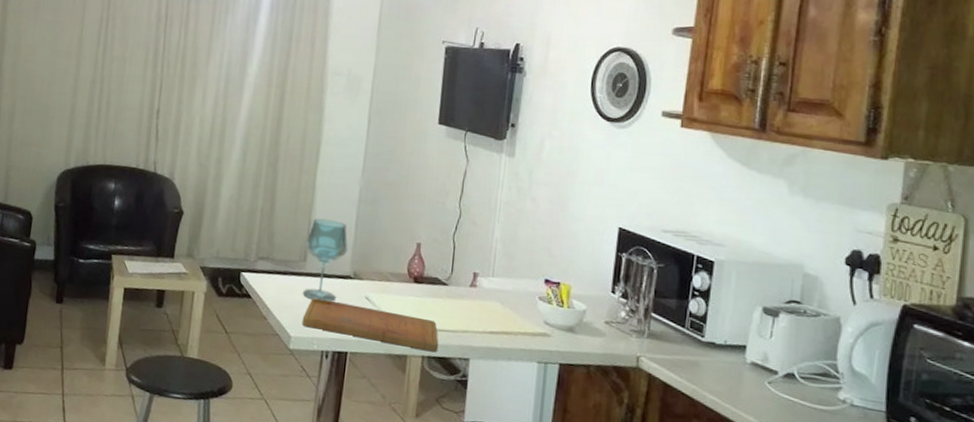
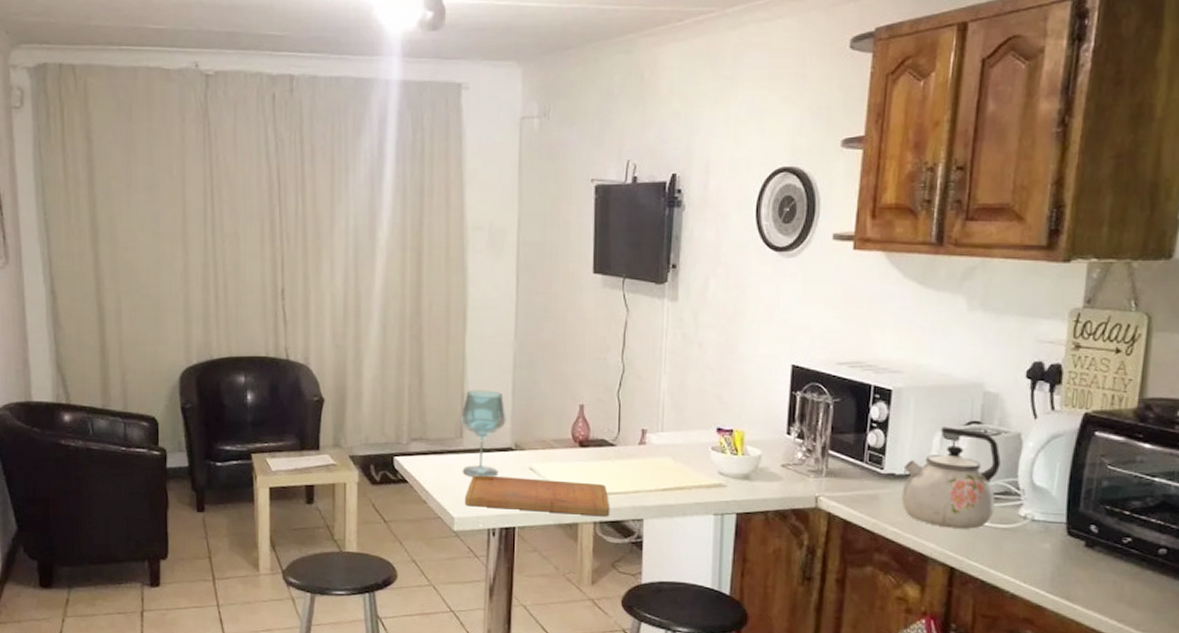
kettle: none [721,302,820,407] -> present [901,426,1001,529]

